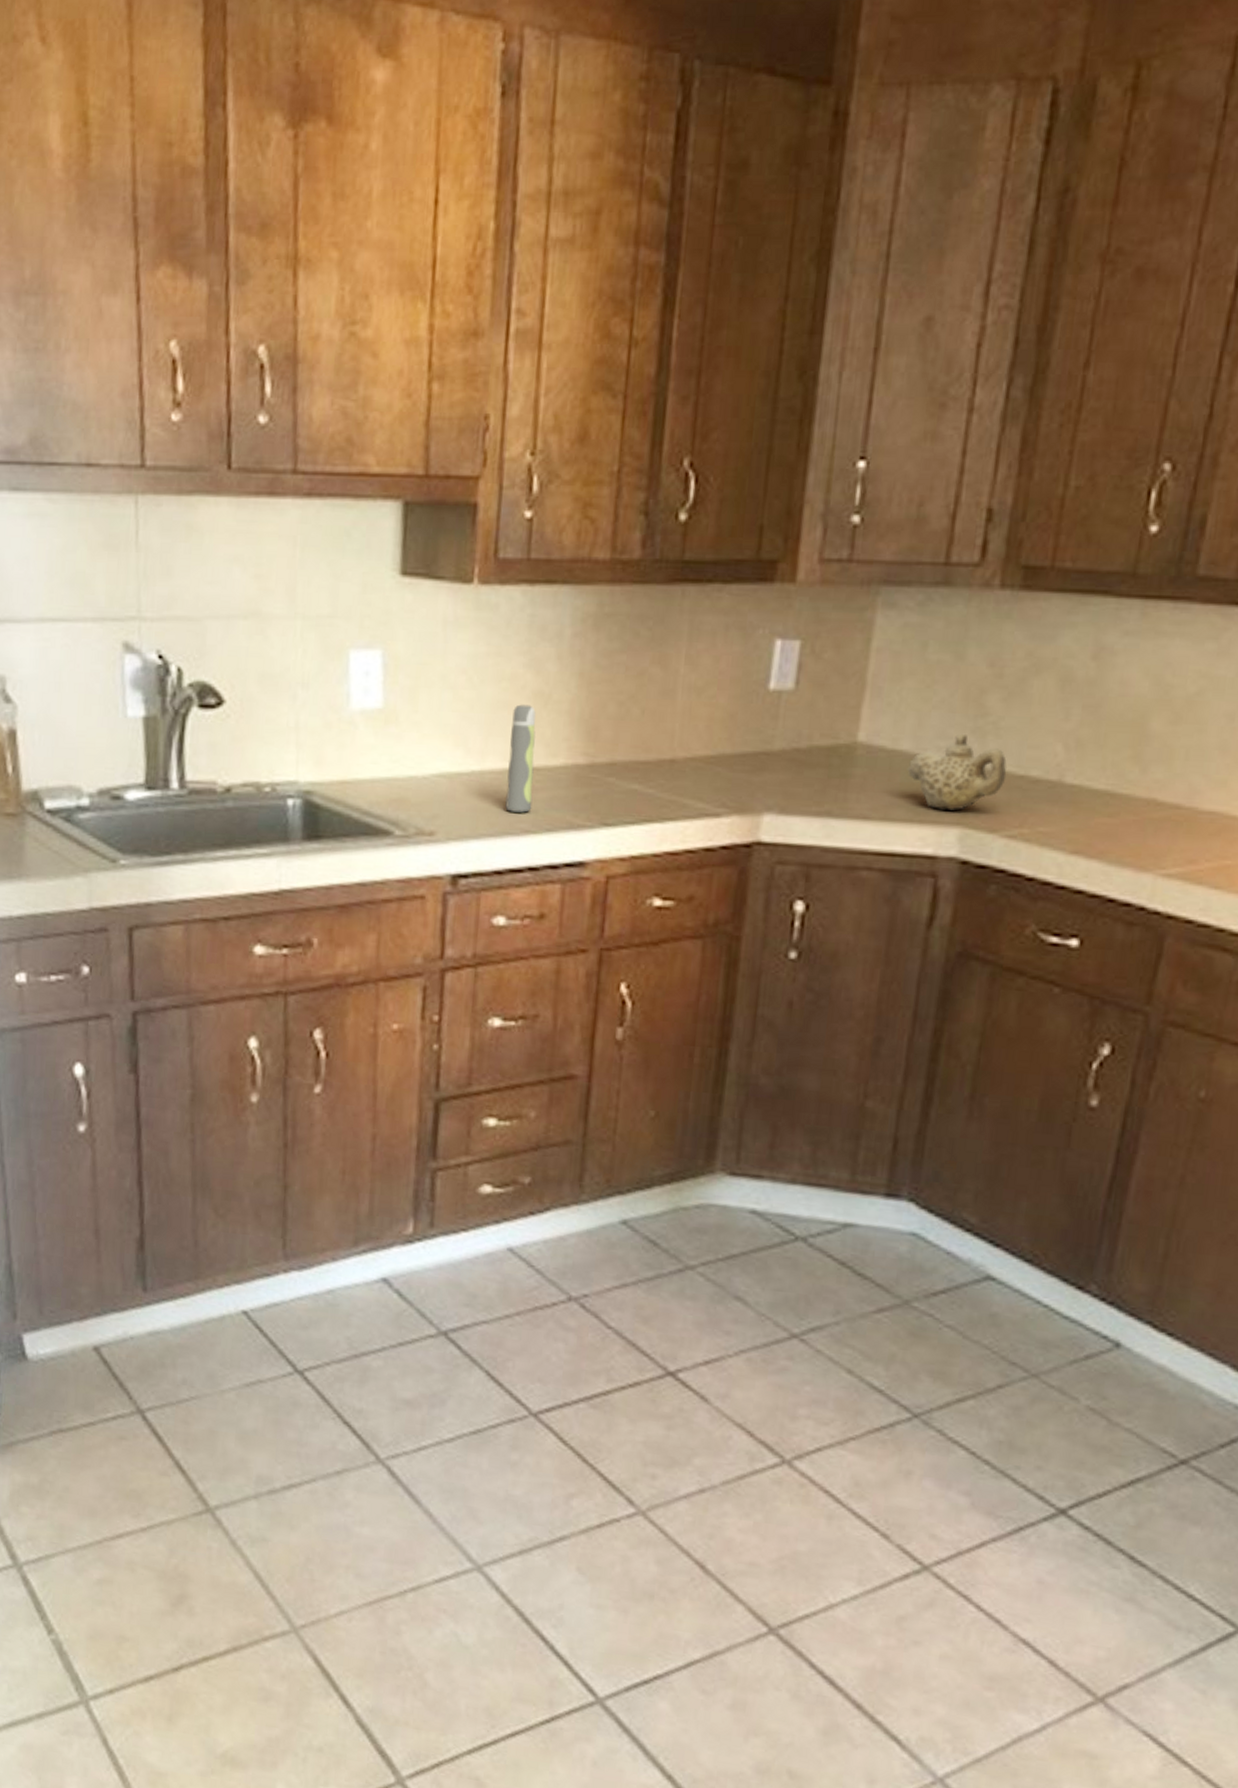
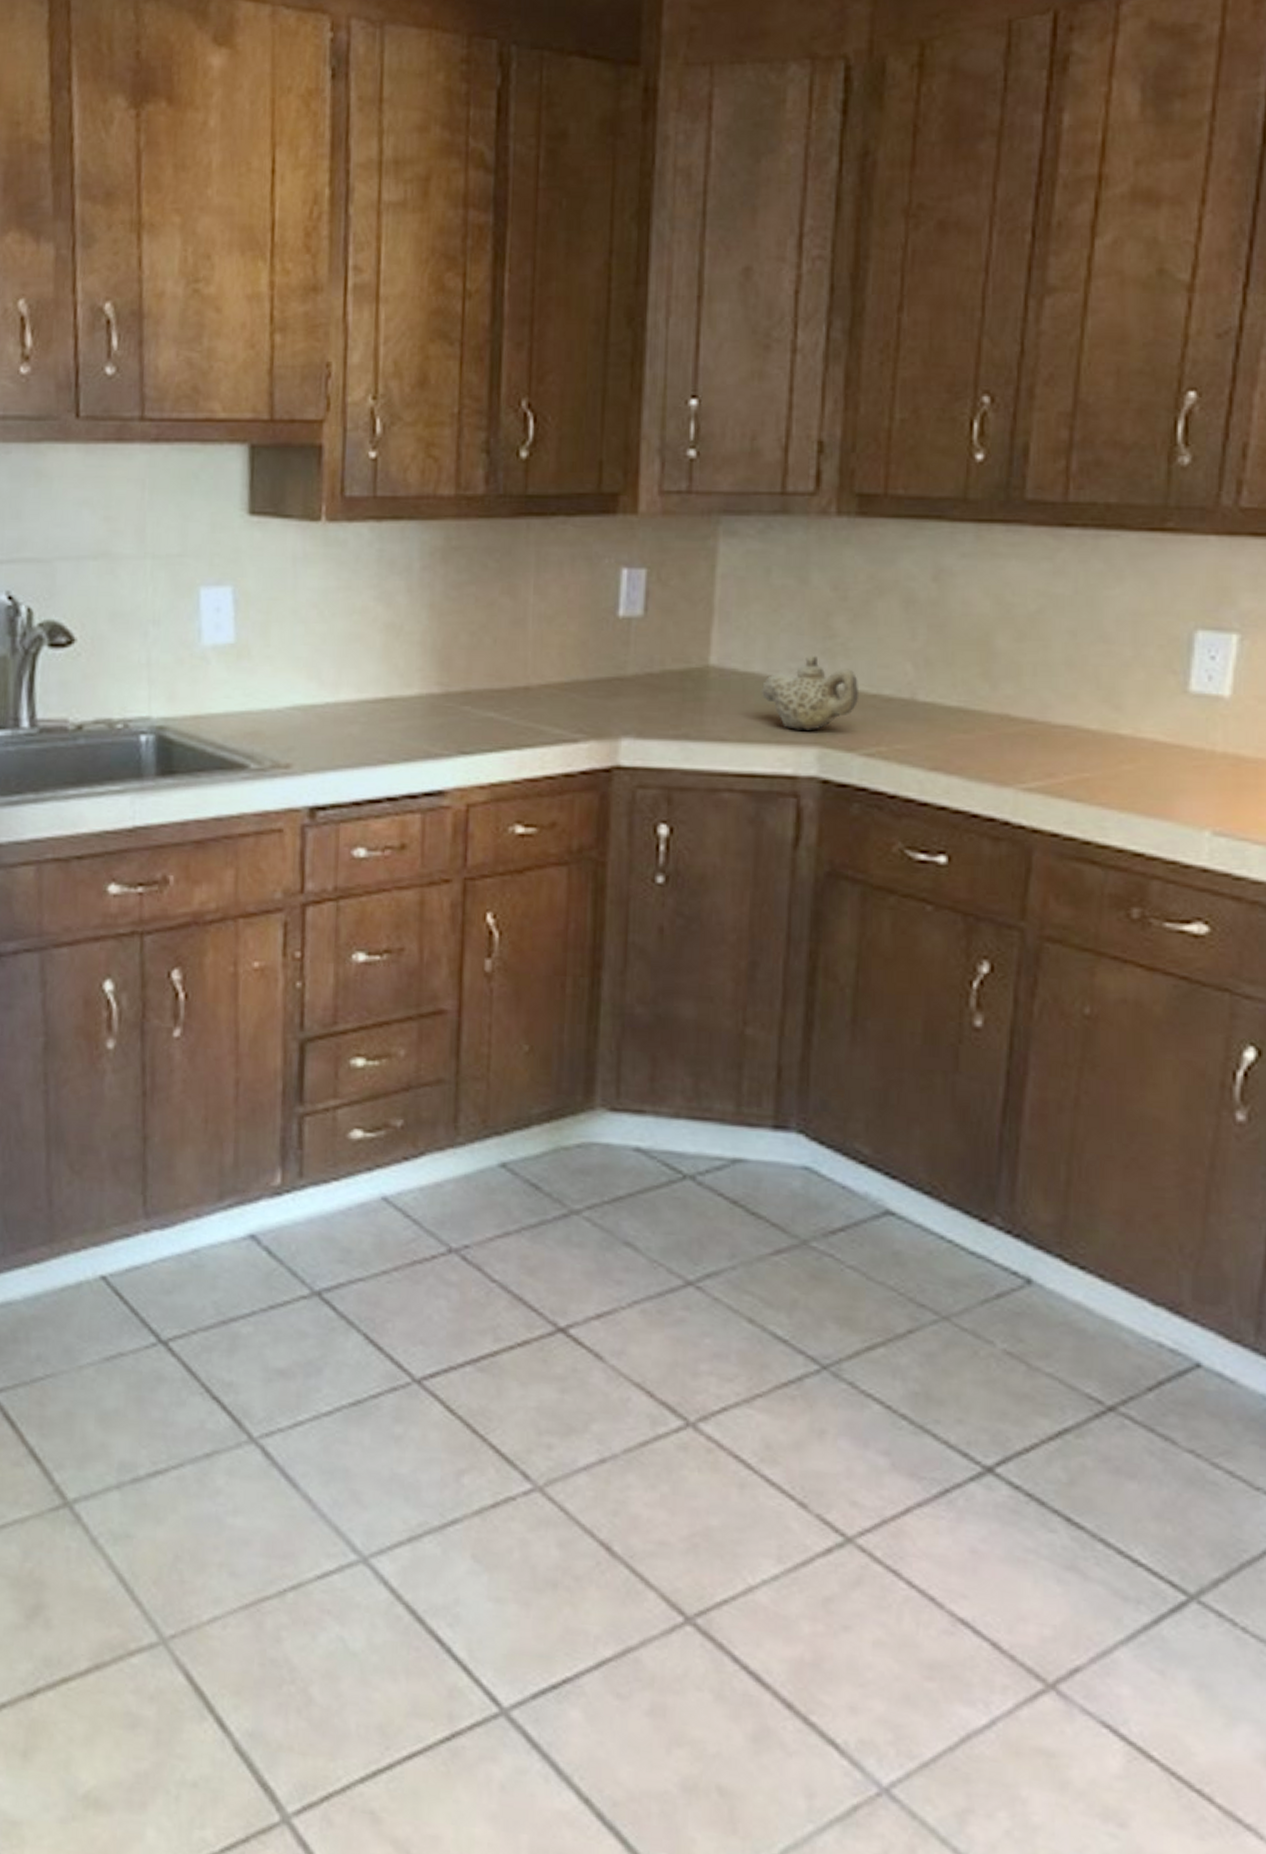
spray bottle: present [505,704,536,813] -> none [361,636,389,743]

